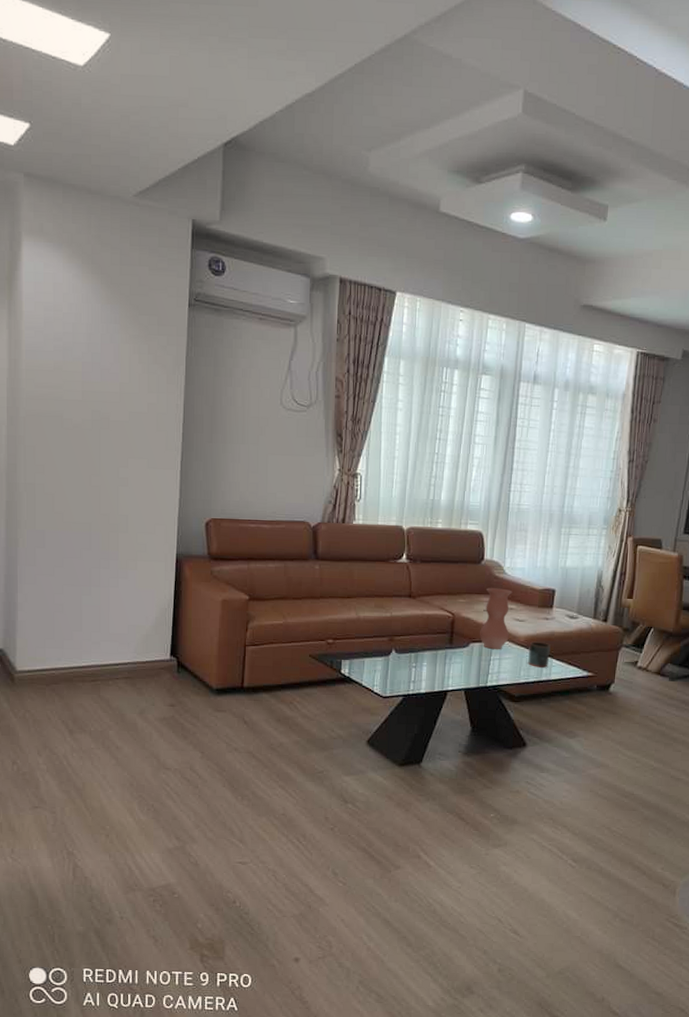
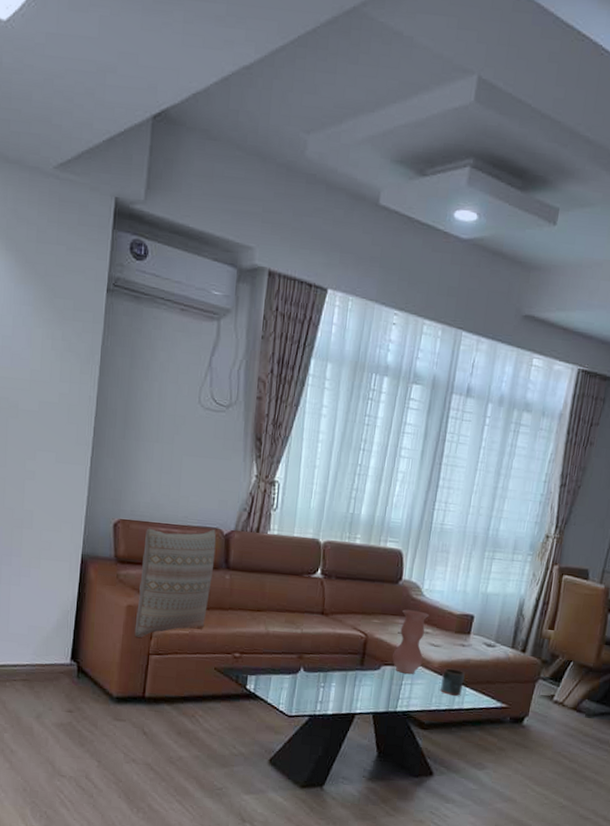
pillow: none [230,522,304,630] -> present [134,528,217,638]

